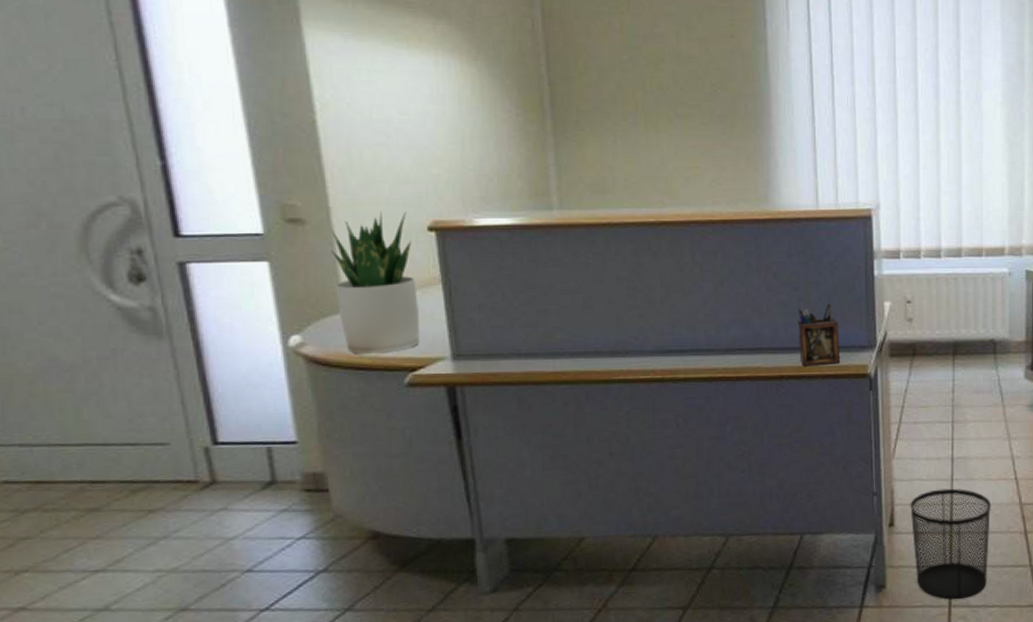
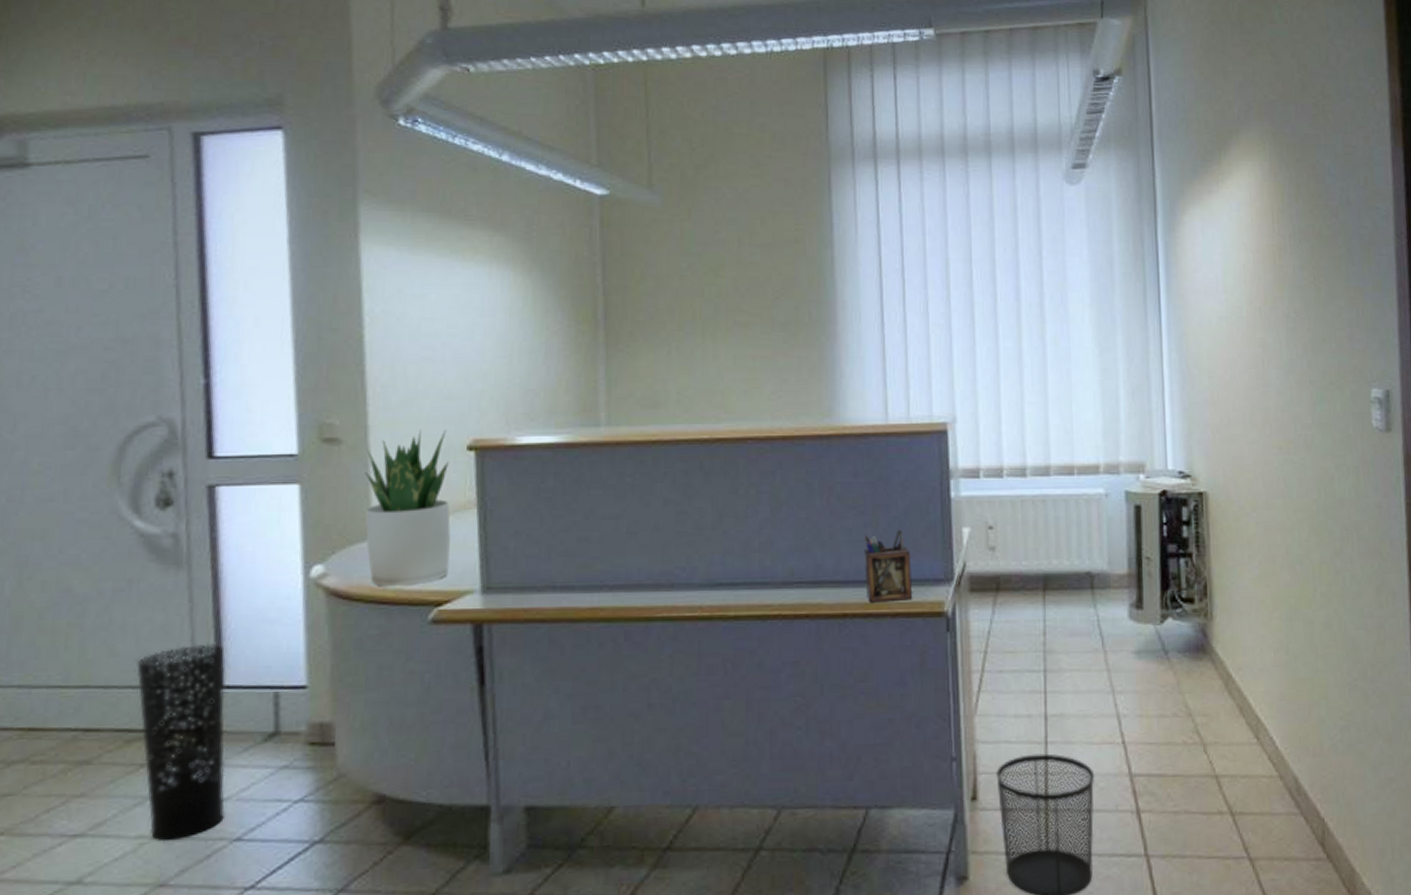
umbrella stand: none [132,405,234,574] -> present [136,643,225,842]

